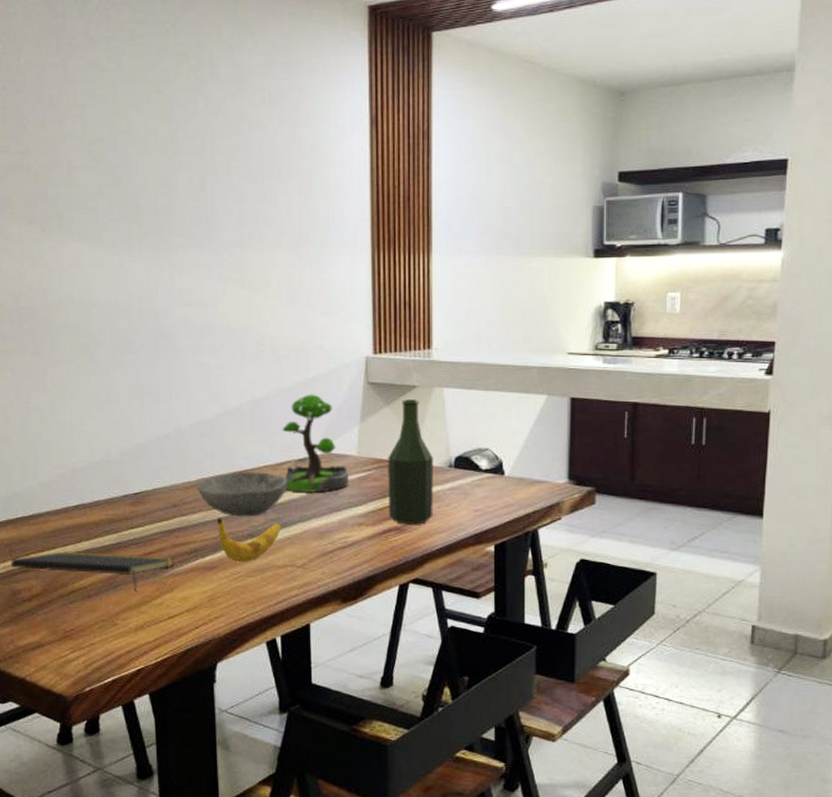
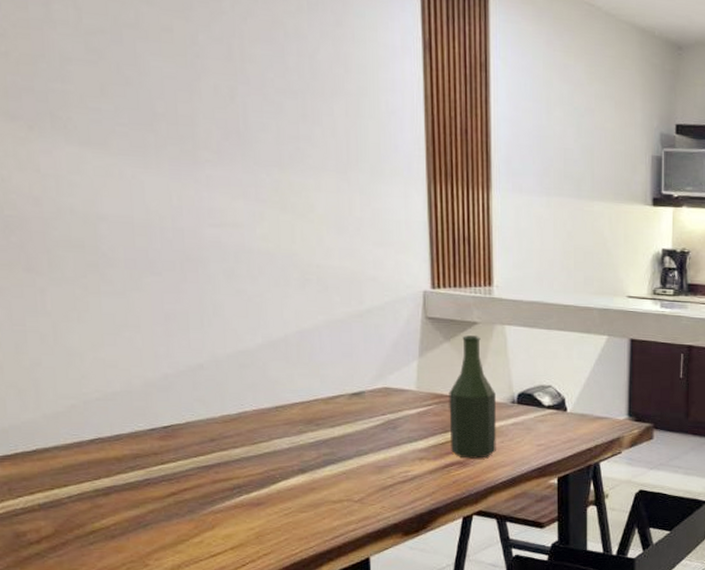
notepad: present [11,550,175,592] -> none [11,488,215,531]
bowl: present [198,472,287,517] -> none [239,405,341,452]
banana: present [216,518,281,563] -> none [262,453,336,499]
plant: present [281,394,350,492] -> none [332,326,409,427]

